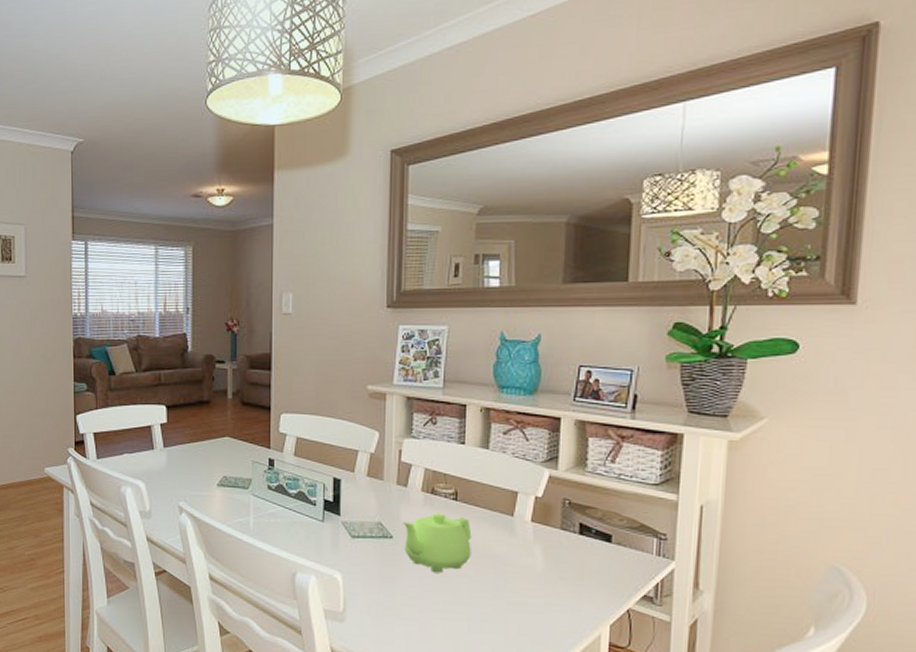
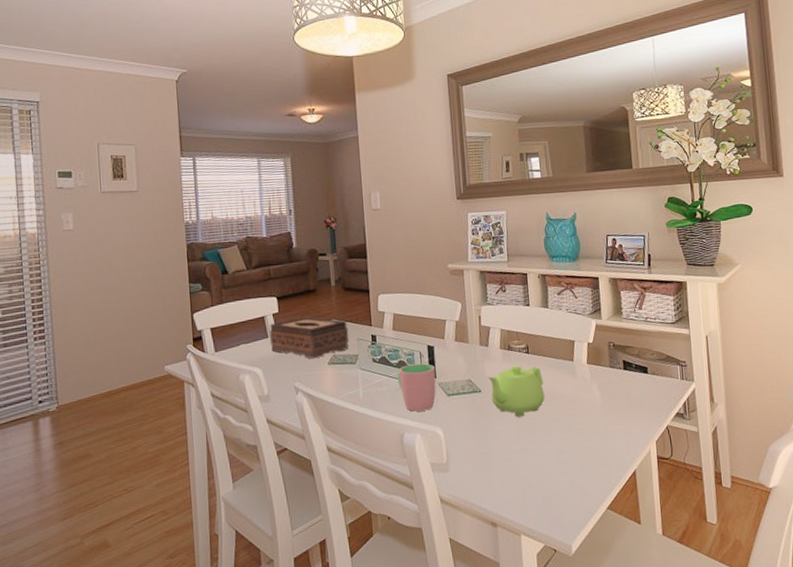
tissue box: none [155,430,243,478] -> present [269,316,350,359]
cup: none [294,497,339,551] -> present [397,363,436,412]

